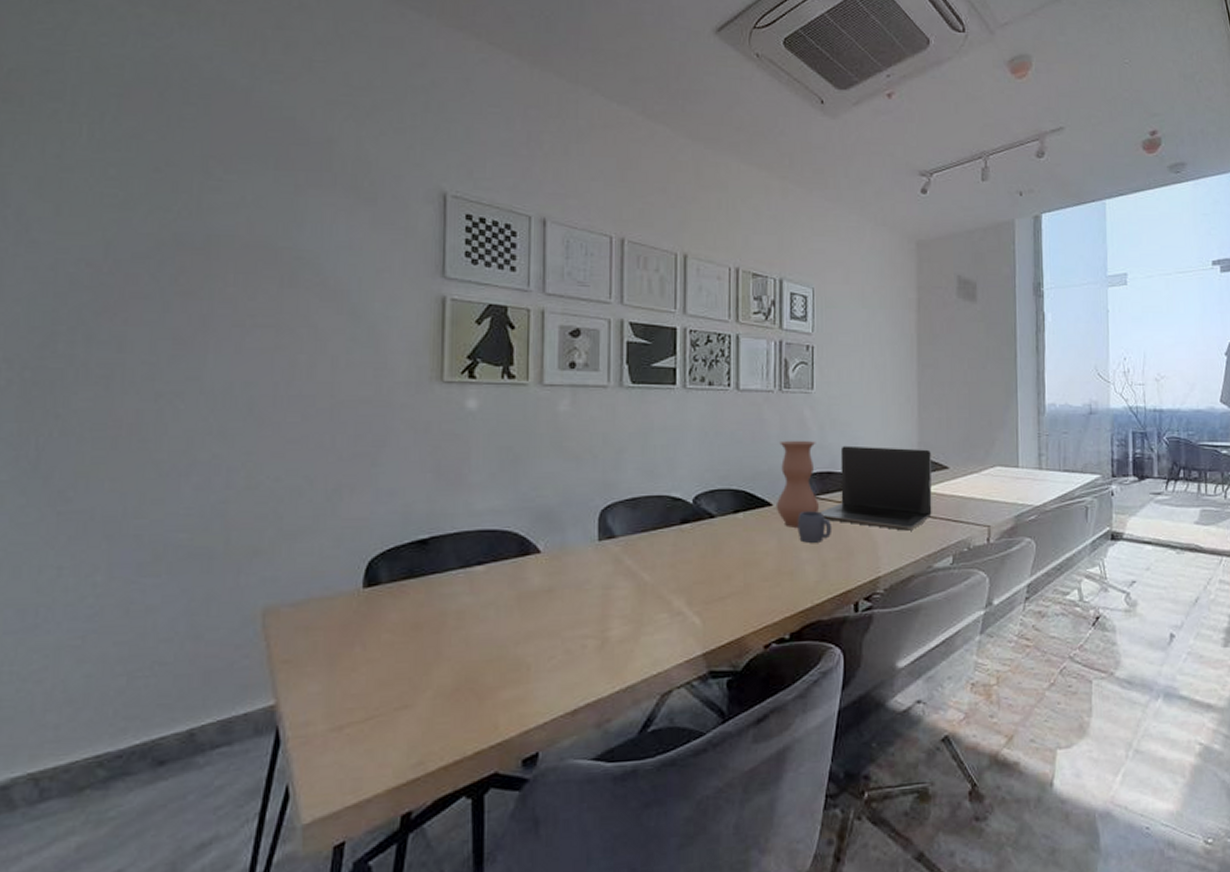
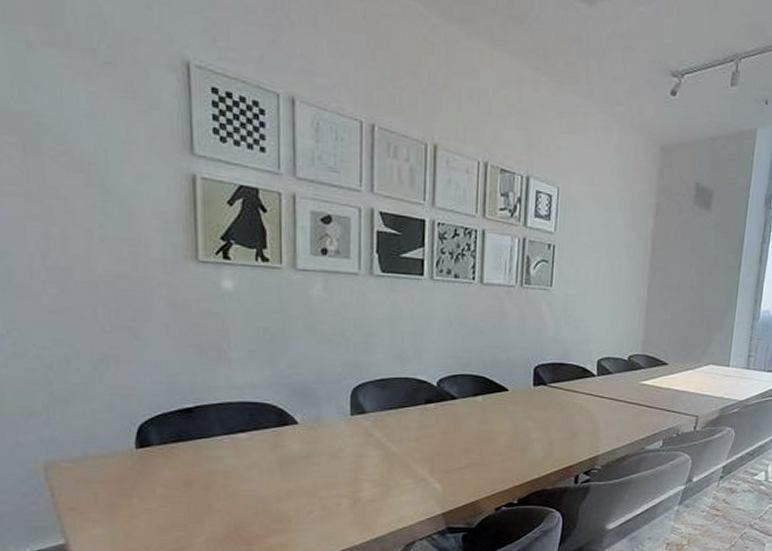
vase: present [776,440,820,528] -> none [511,332,551,411]
mug: present [797,511,833,543] -> none [530,397,561,424]
laptop computer: present [820,445,932,531] -> none [551,340,654,417]

